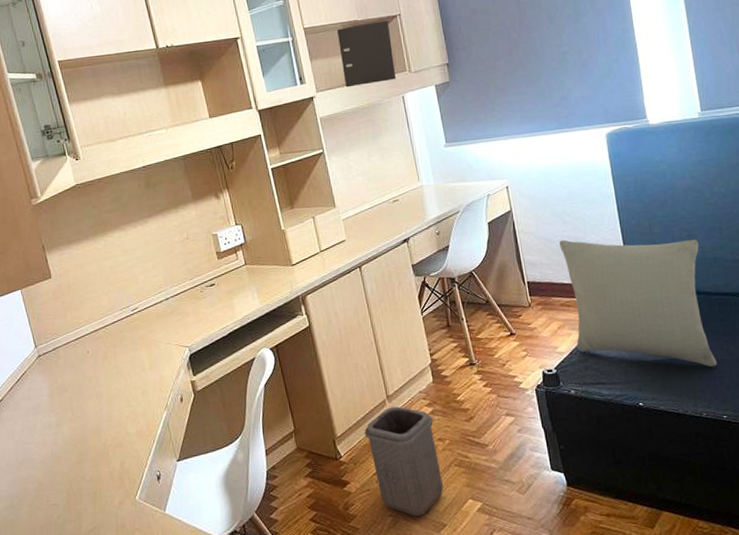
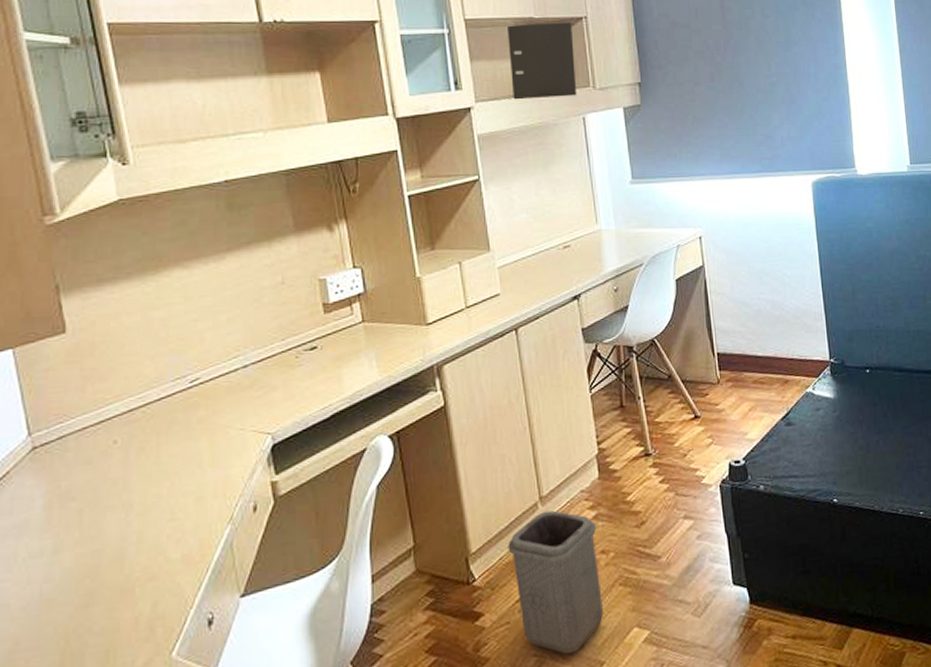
pillow: present [559,239,718,367] -> none [756,303,916,456]

